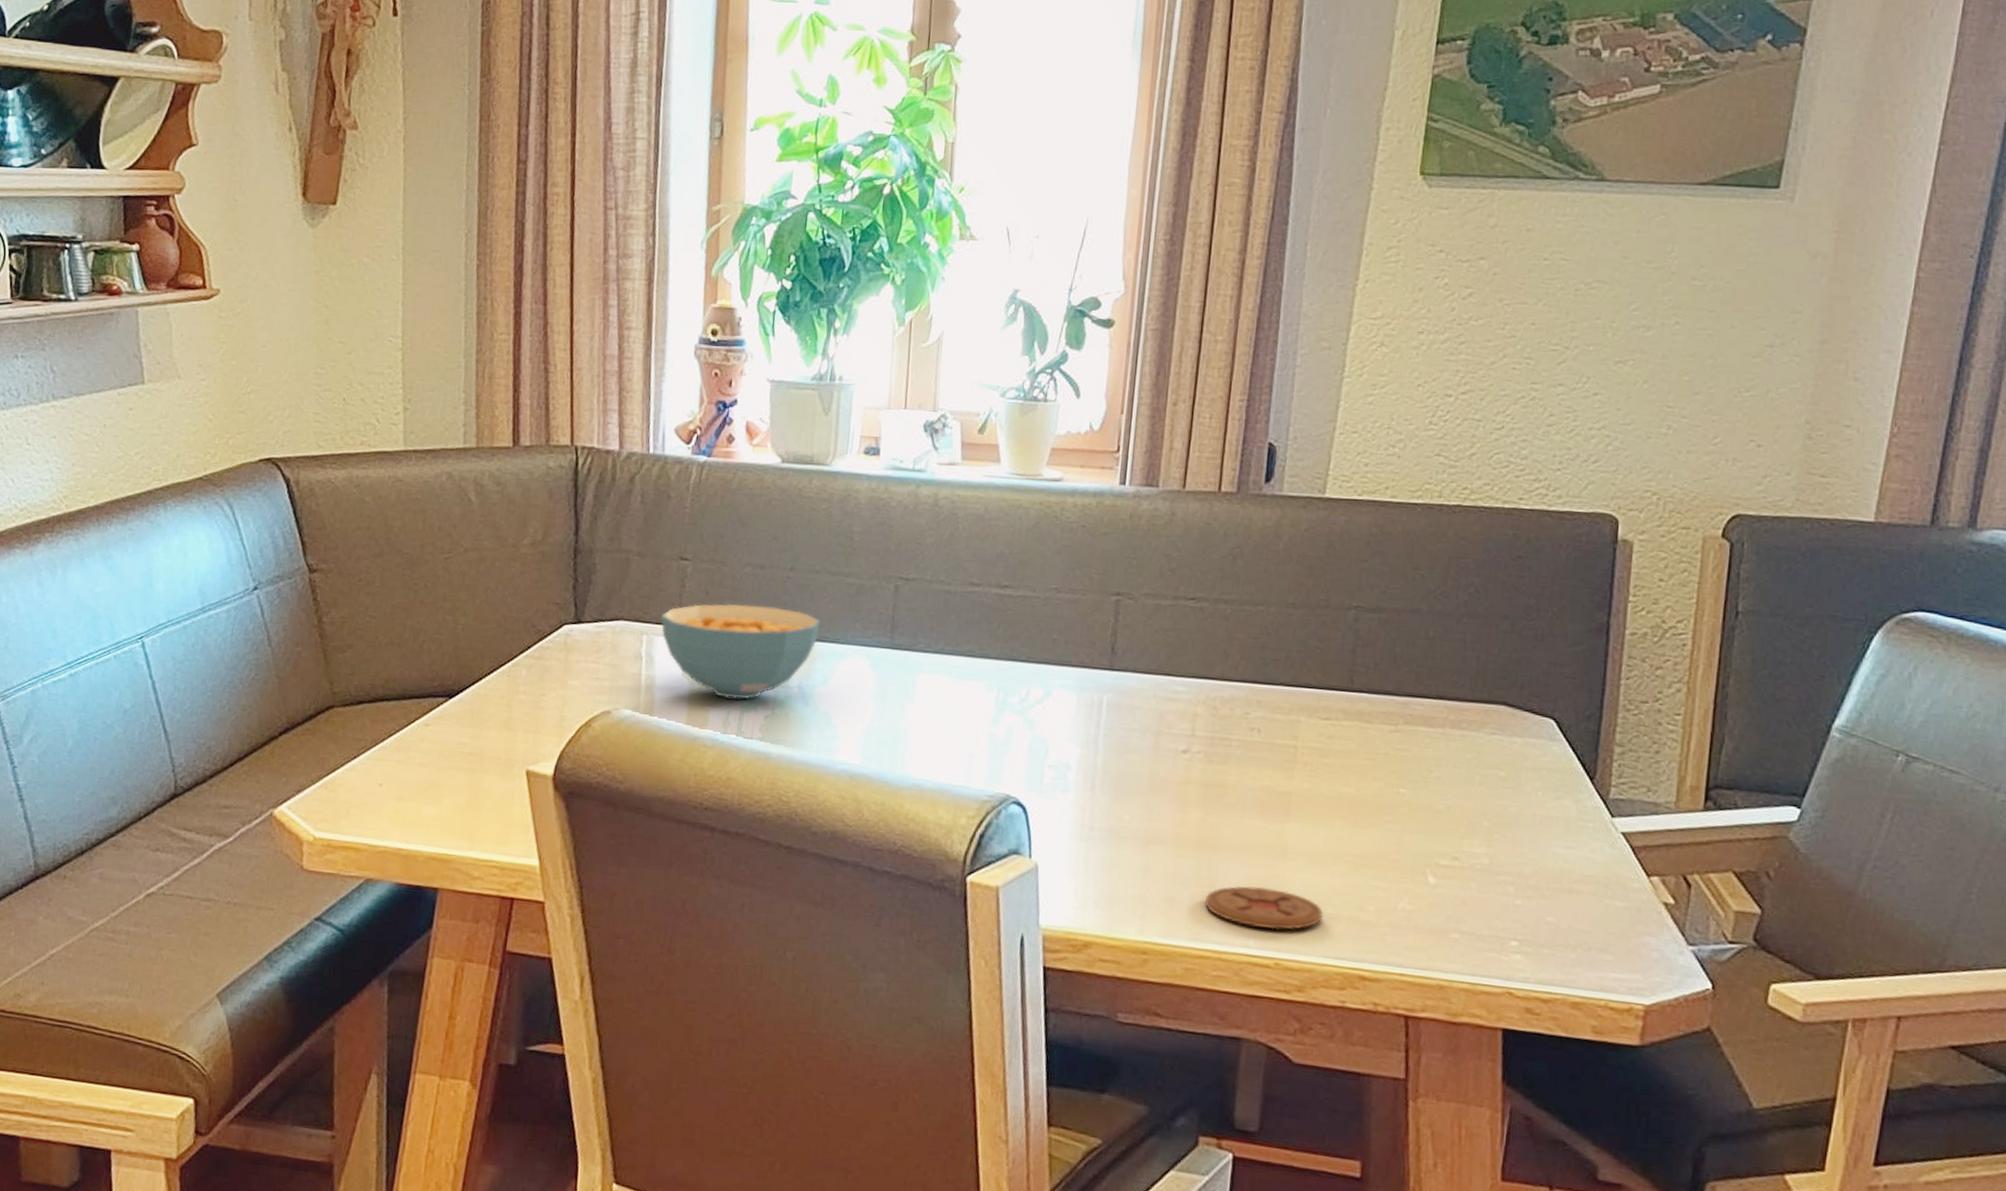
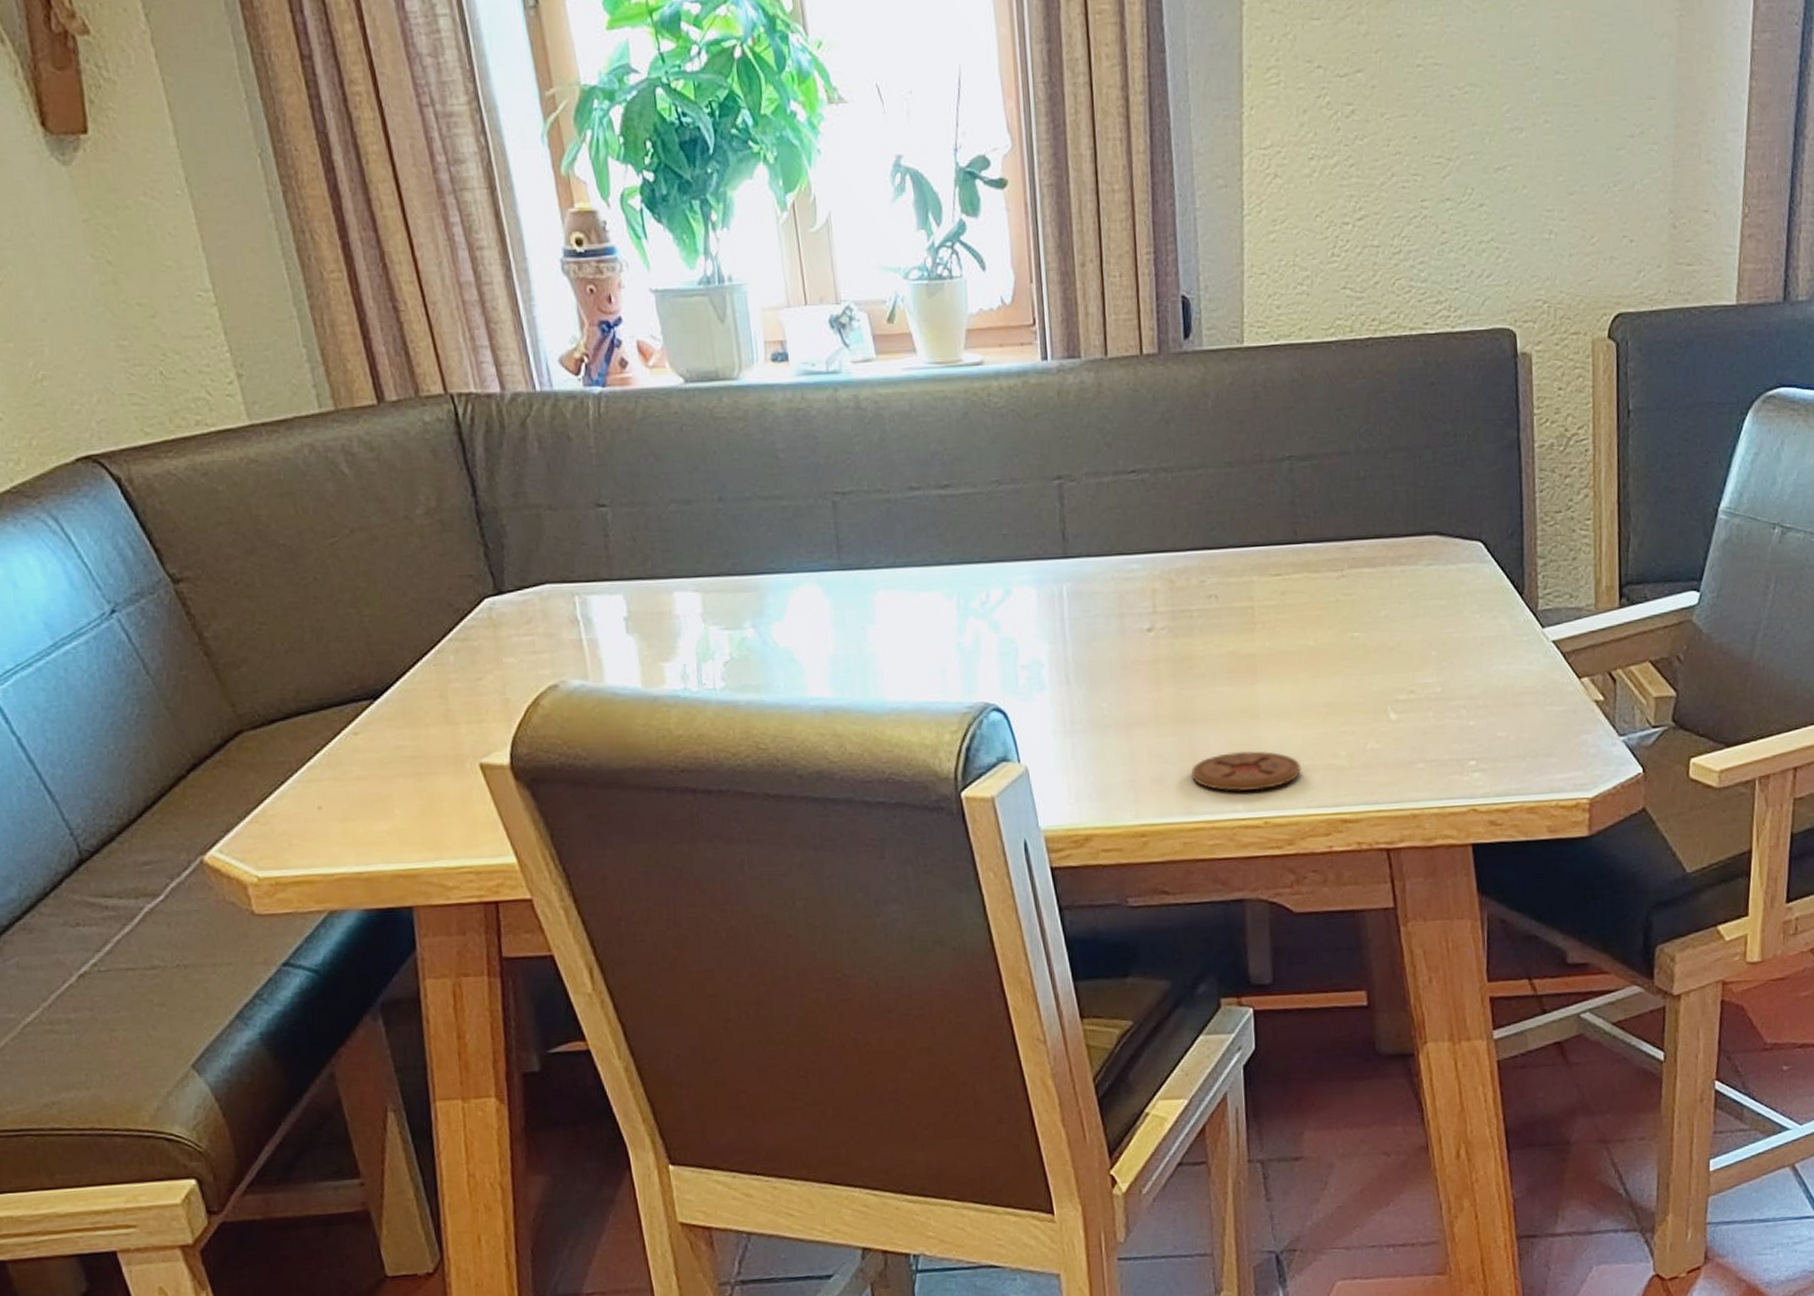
cereal bowl: present [660,603,821,700] -> none [590,544,763,651]

